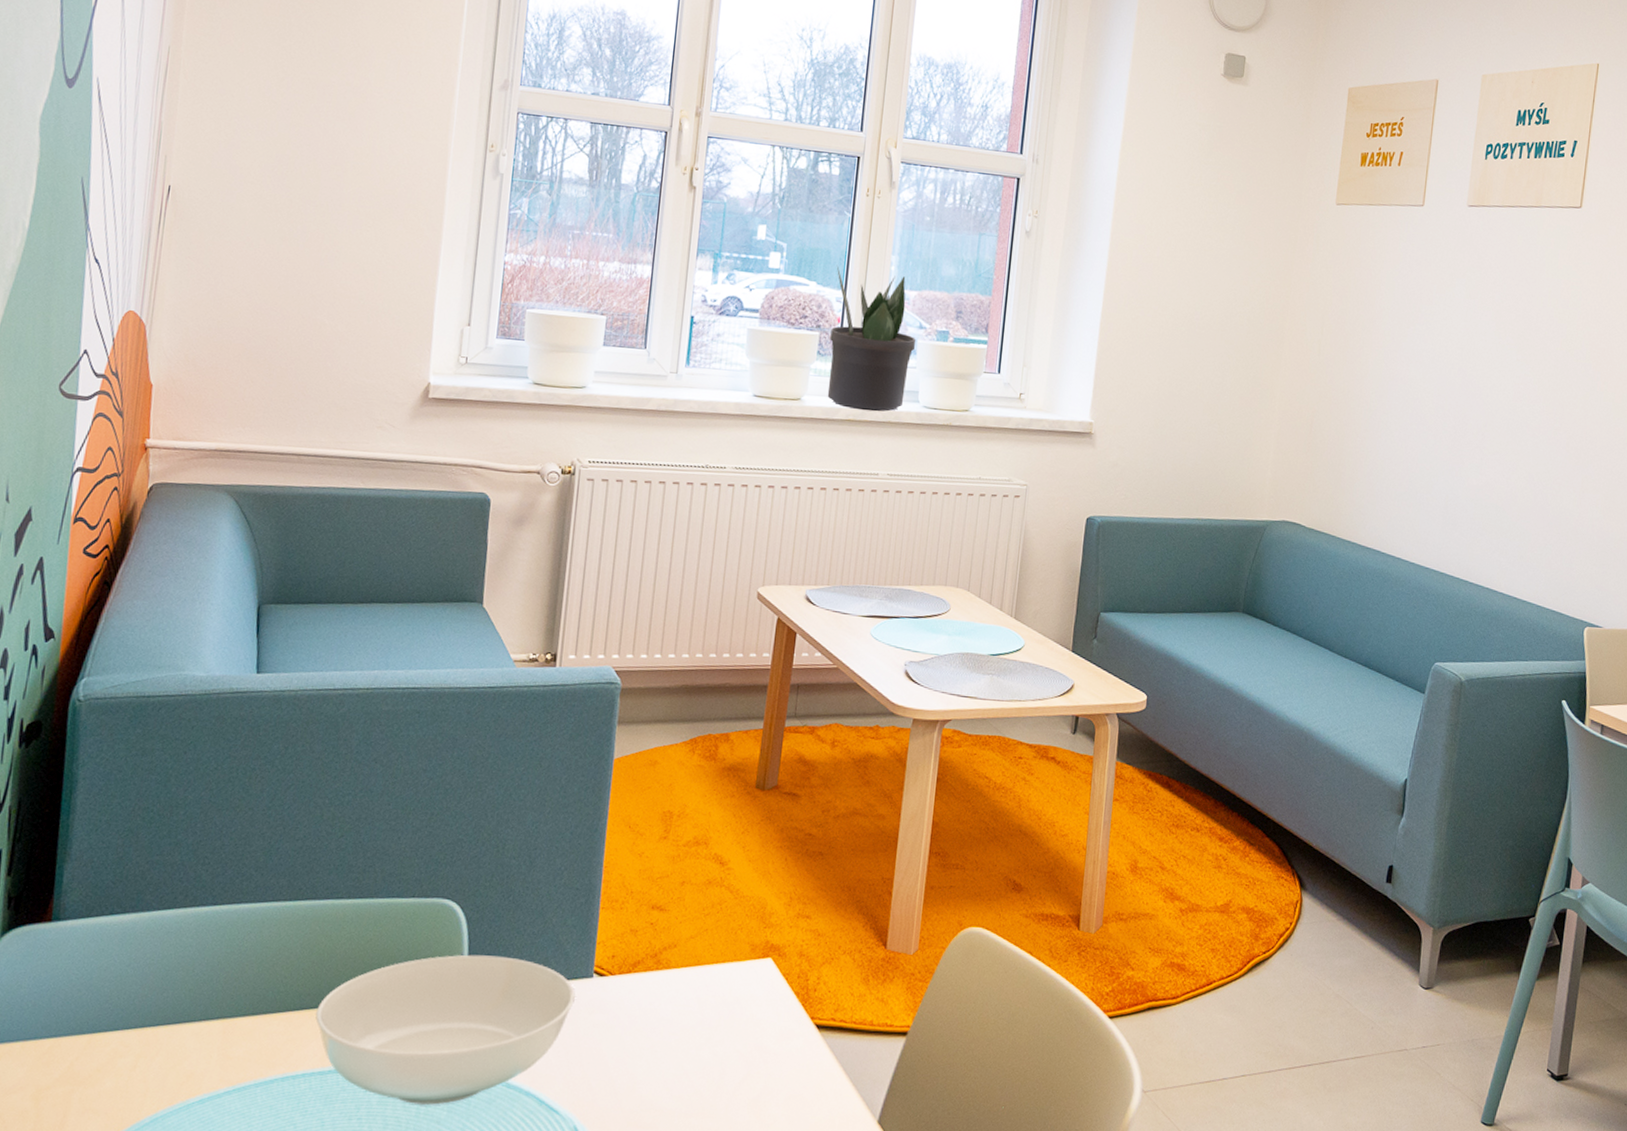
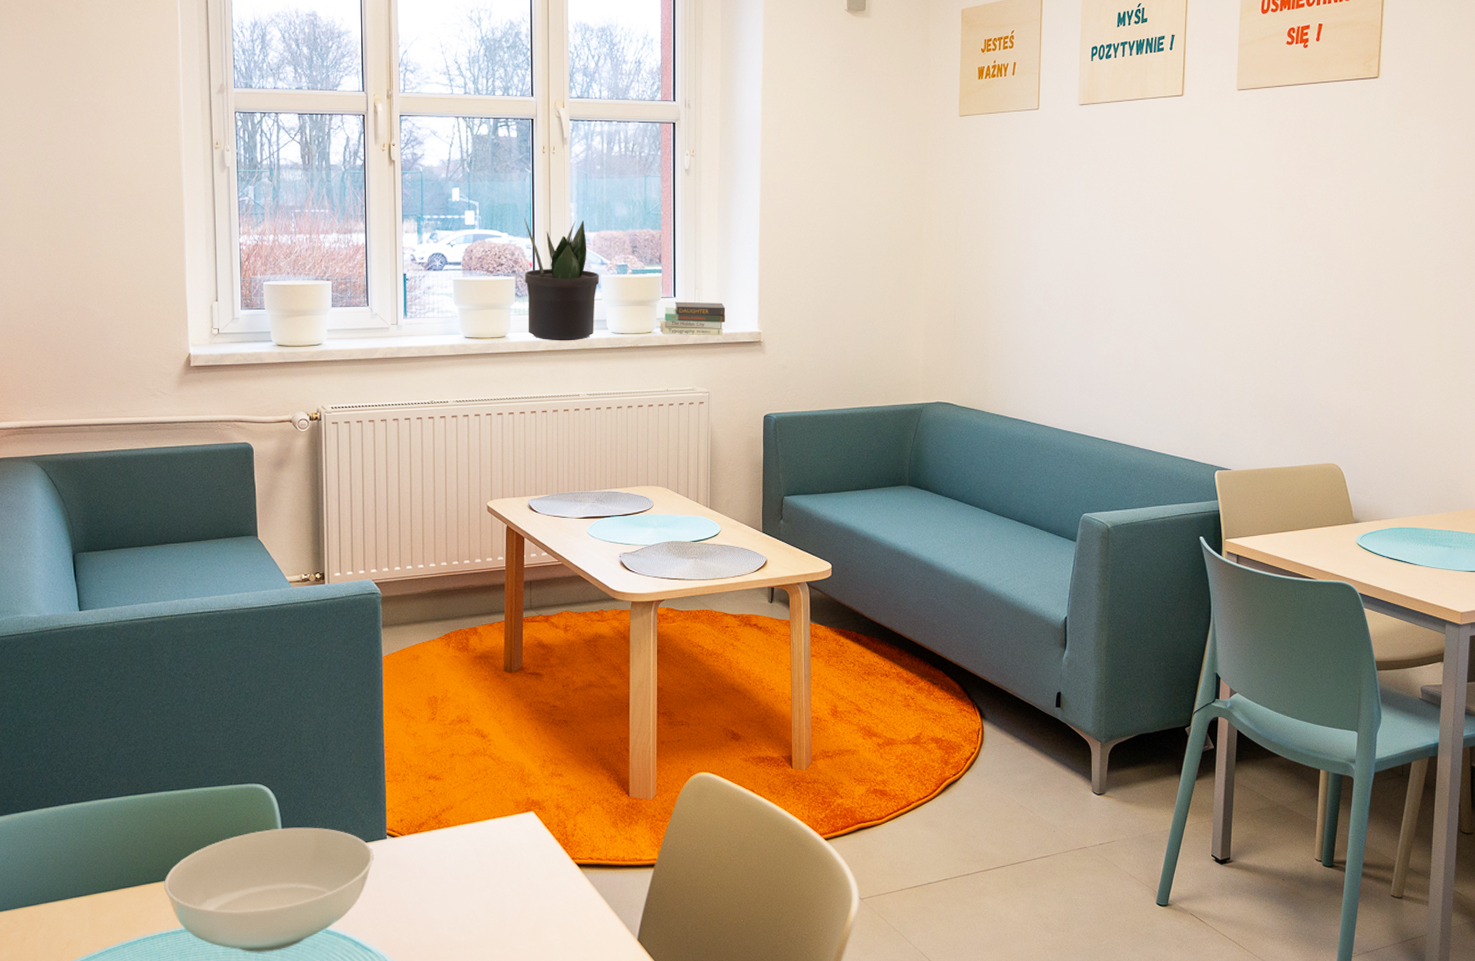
books: none [978,378,1056,423] -> present [660,301,726,336]

